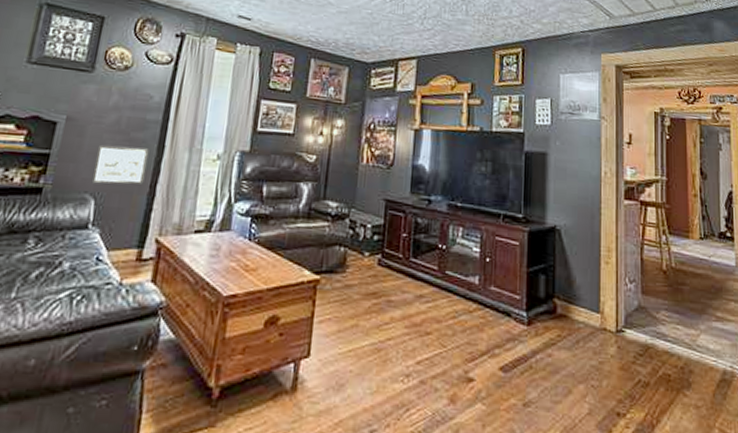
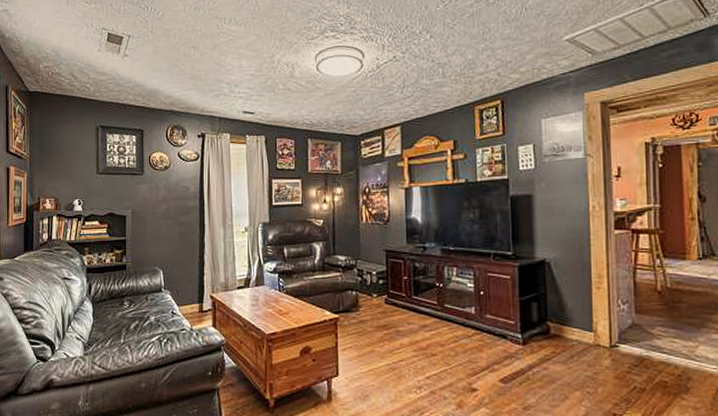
picture frame: present [91,144,149,185] -> none [157,228,194,259]

